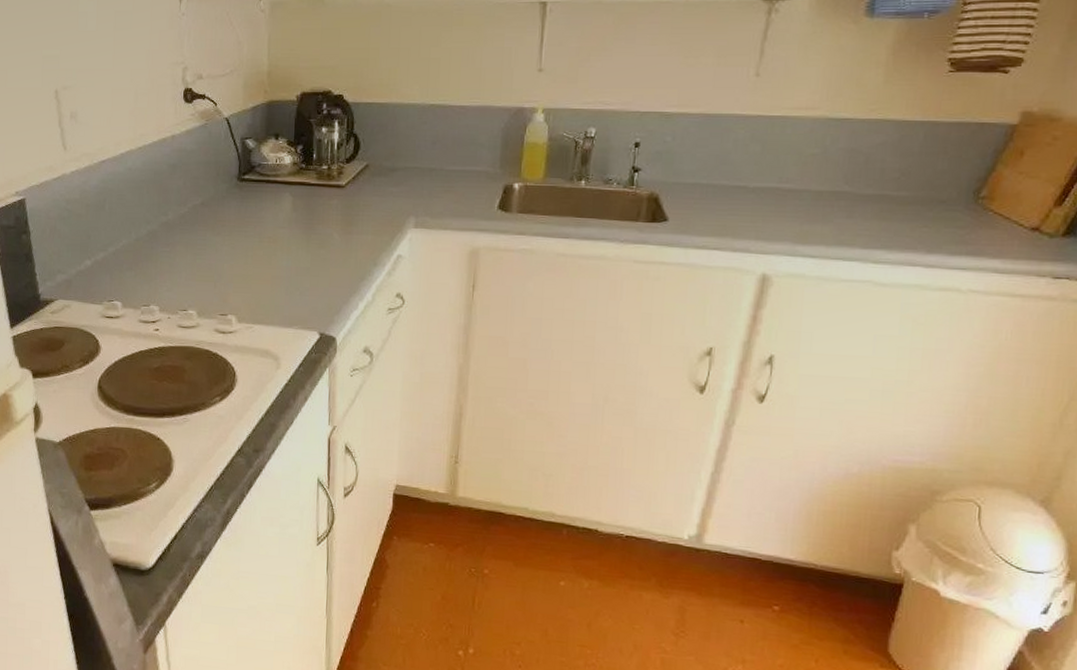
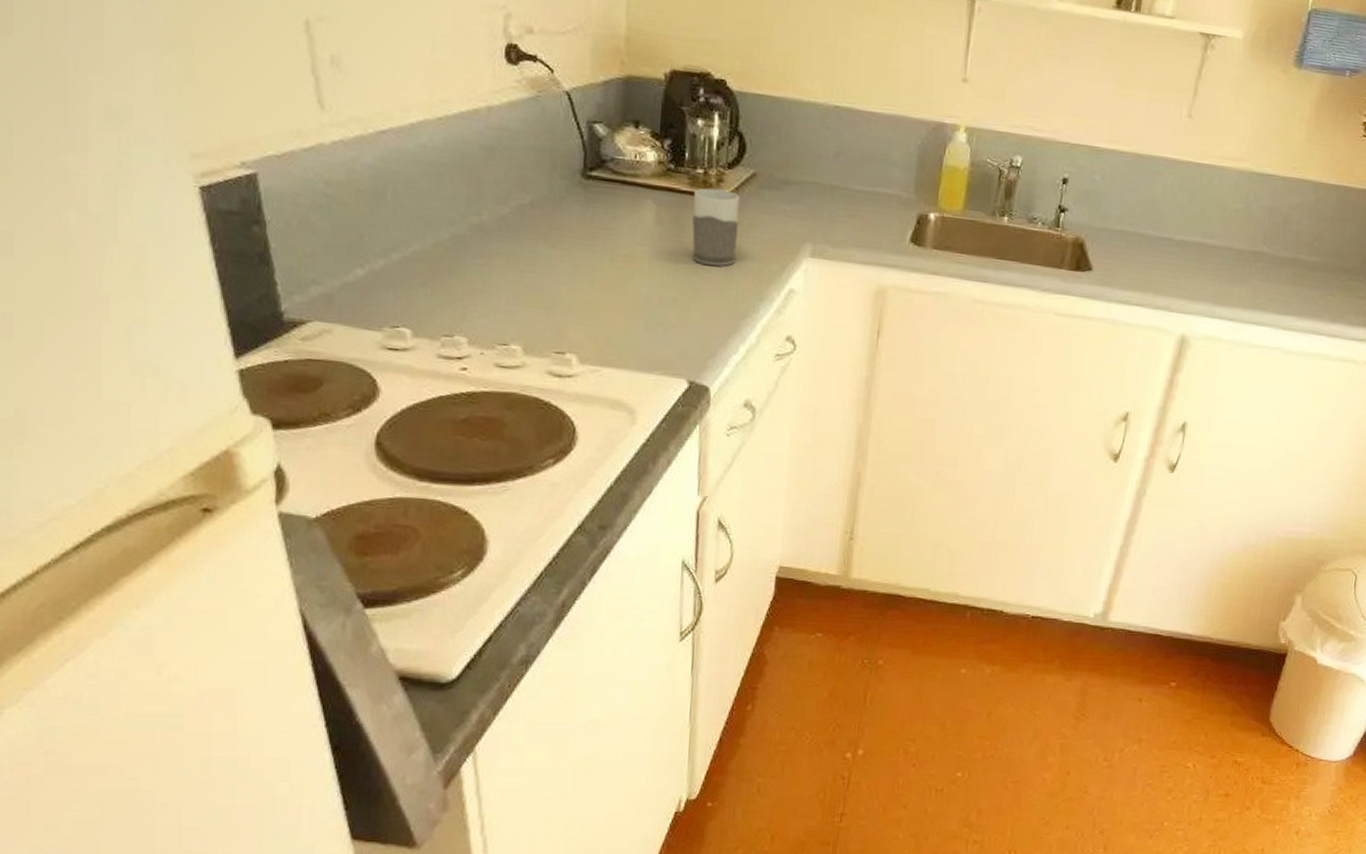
mug: none [319,180,356,241] -> present [691,188,740,267]

